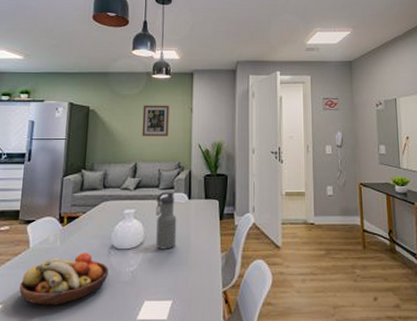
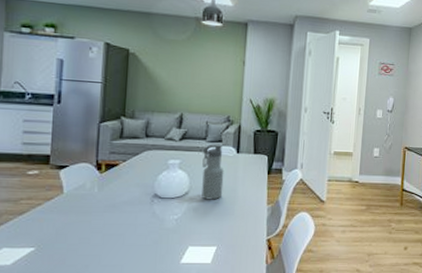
fruit bowl: present [19,253,109,306] -> none [54,200,152,249]
wall art: present [142,105,169,136] -> none [189,53,220,88]

